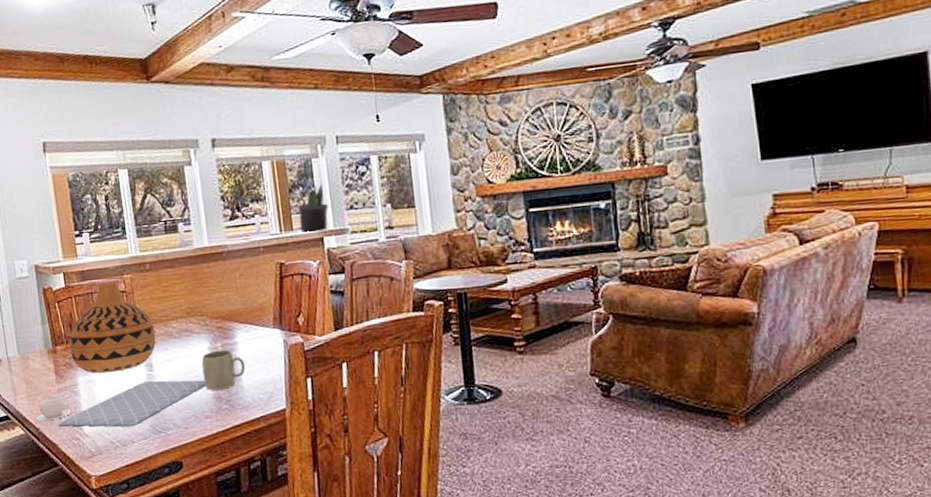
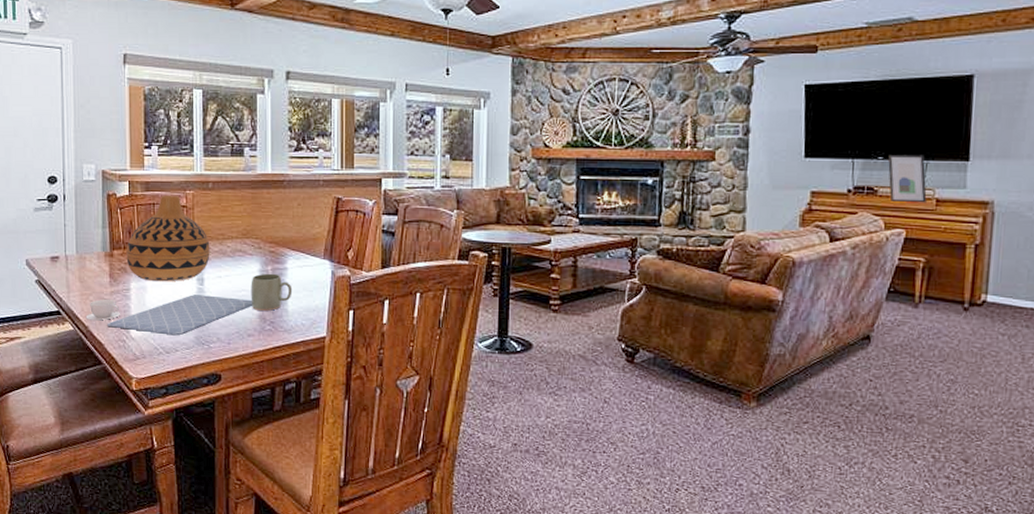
planter: present [297,183,329,233] -> none [361,127,390,173]
picture frame: none [849,142,896,195] -> present [888,154,927,203]

